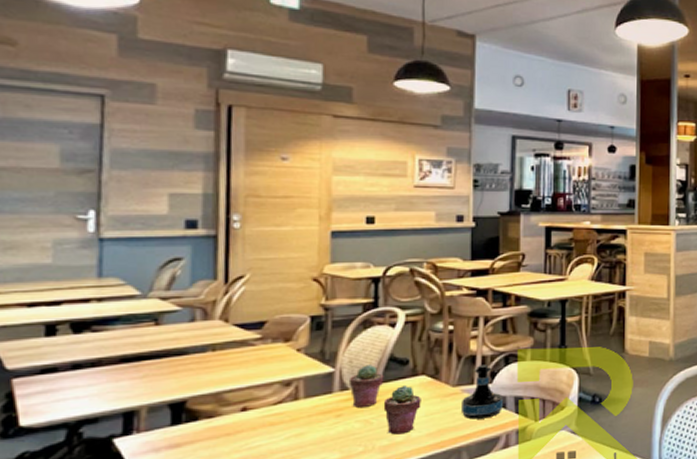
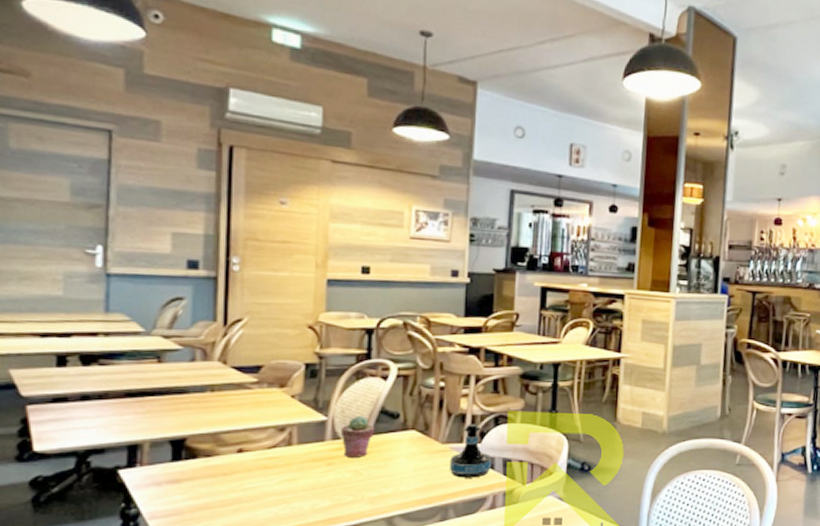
potted succulent: present [383,384,421,435] -> none [373,438,411,487]

